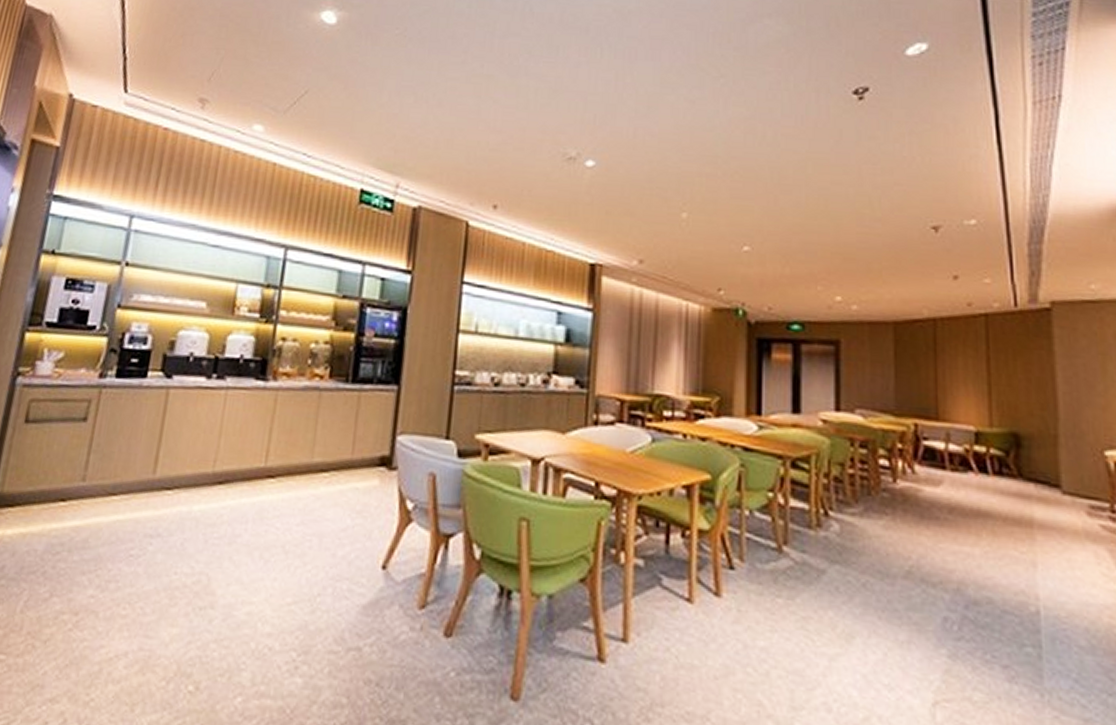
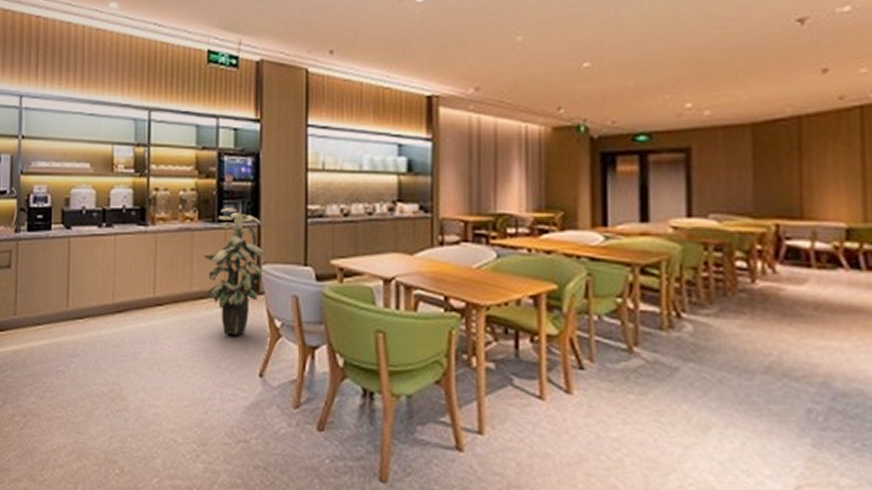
indoor plant: none [330,366,405,519] -> present [203,208,264,336]

